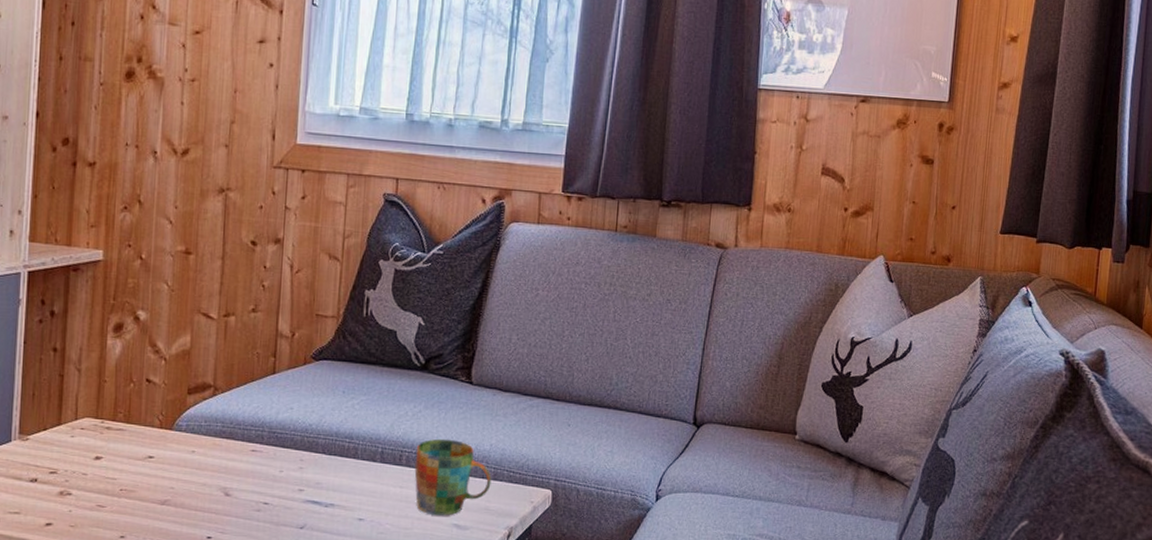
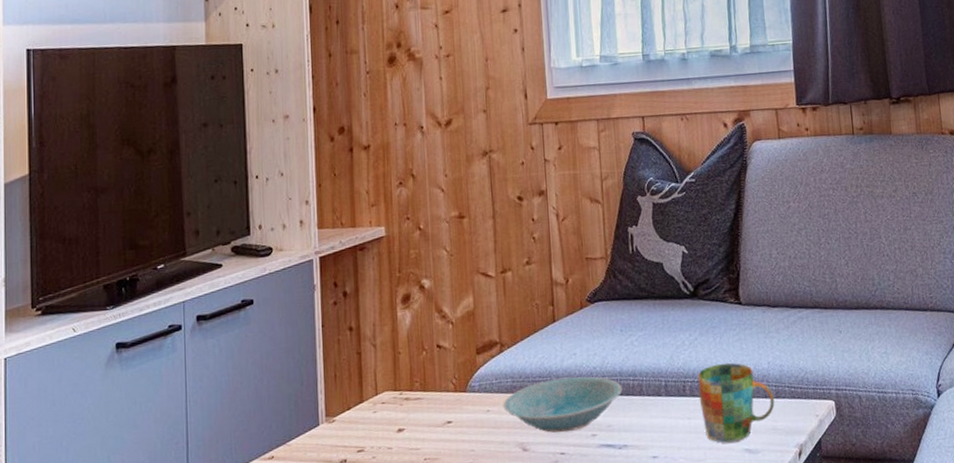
bowl: none [209,430,337,484] -> present [503,376,623,433]

